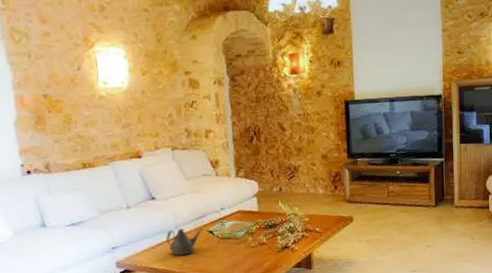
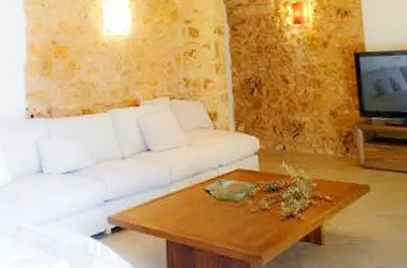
teapot: present [165,227,205,256] -> none [159,185,202,216]

